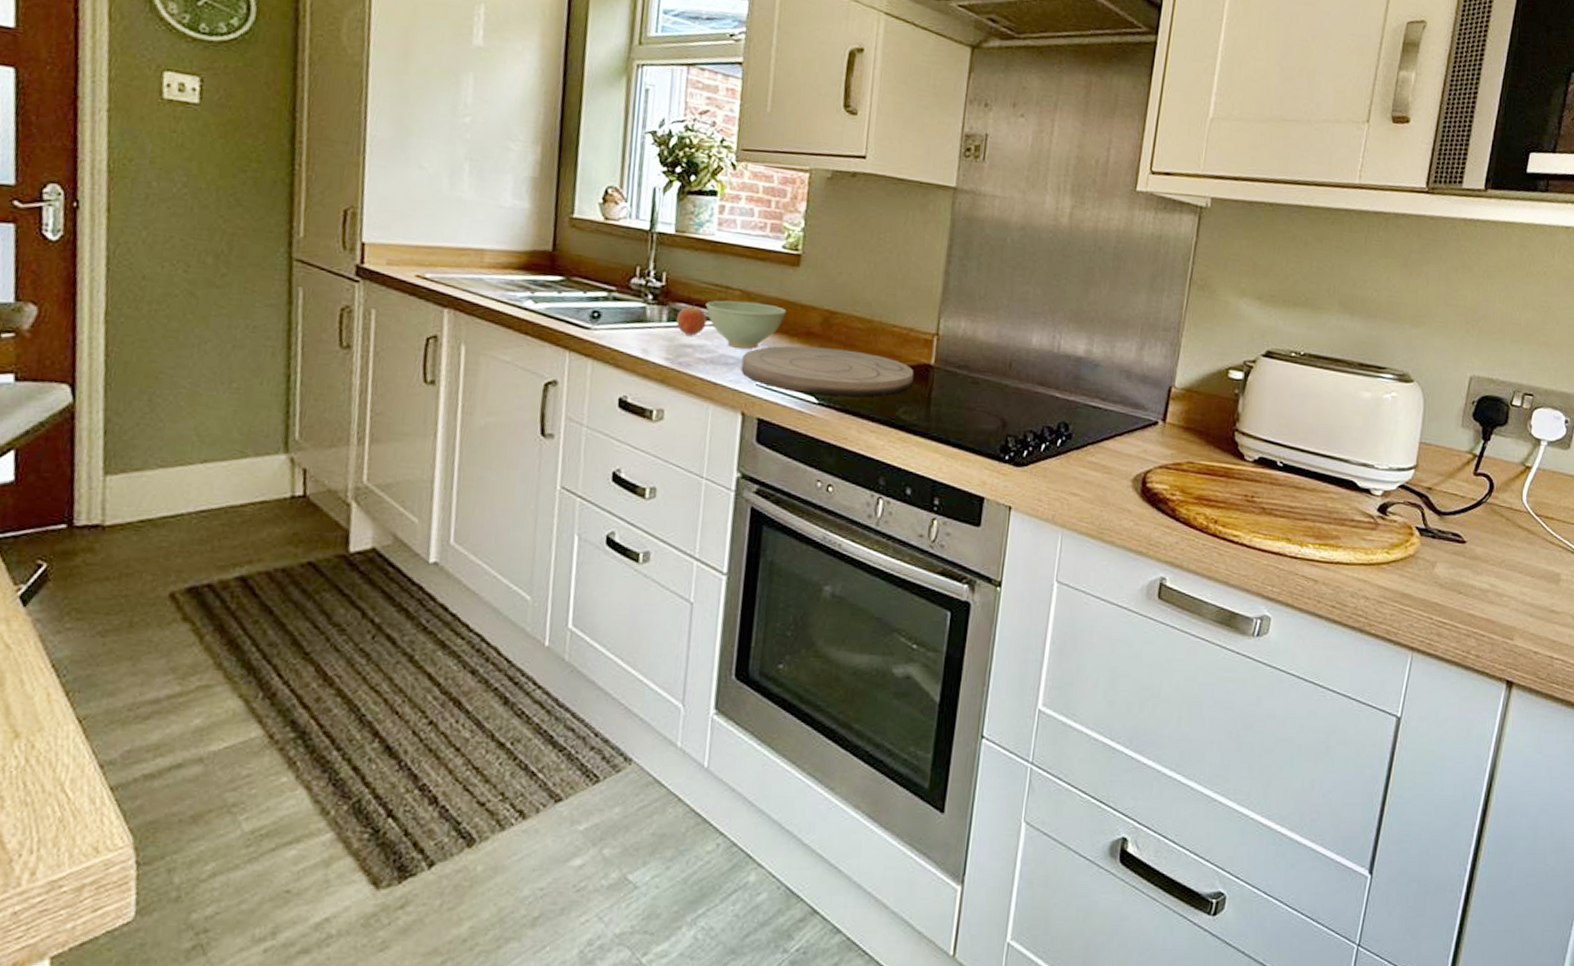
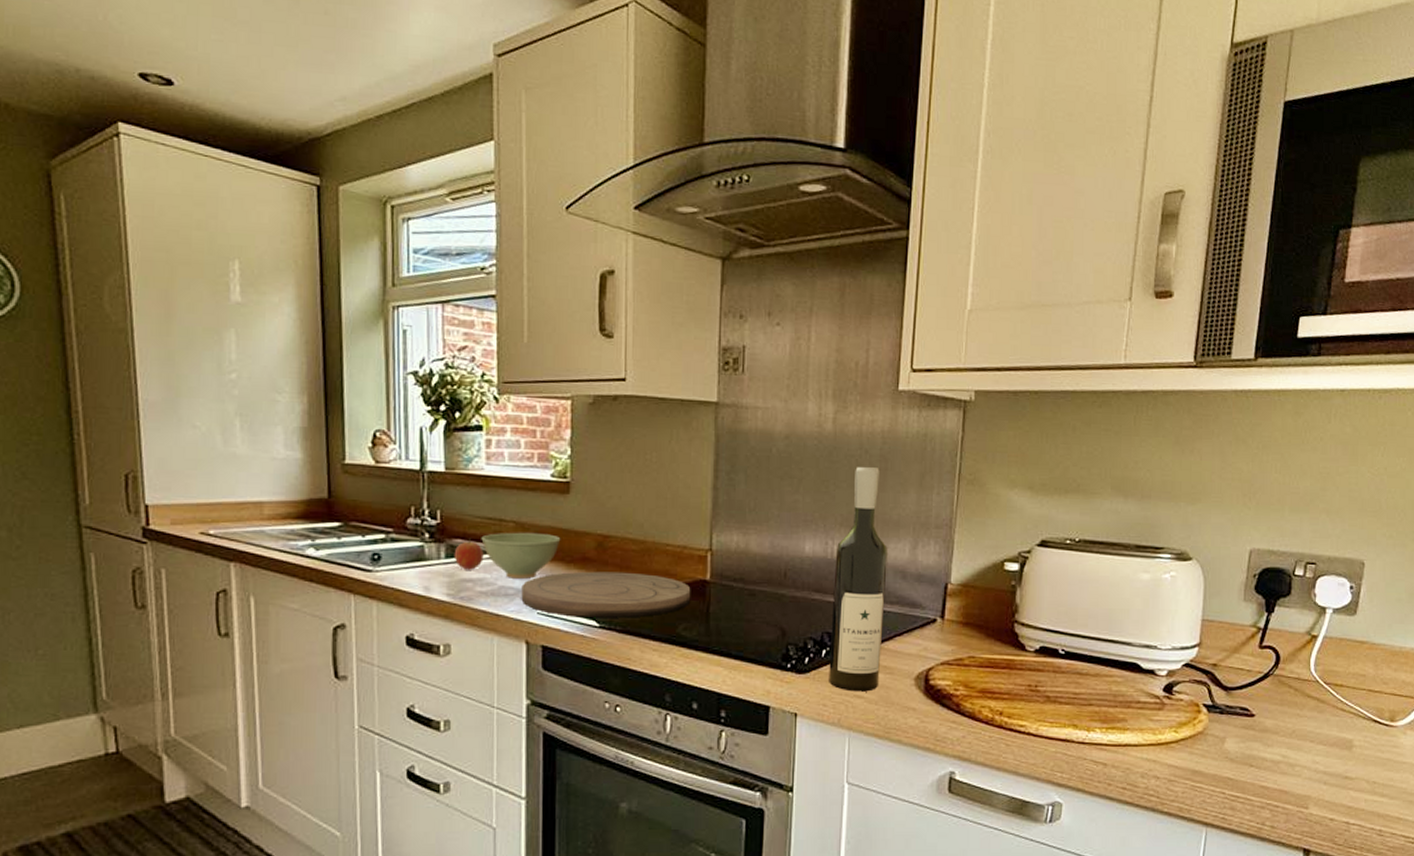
bottle: none [1046,263,1114,490] -> present [829,466,887,692]

